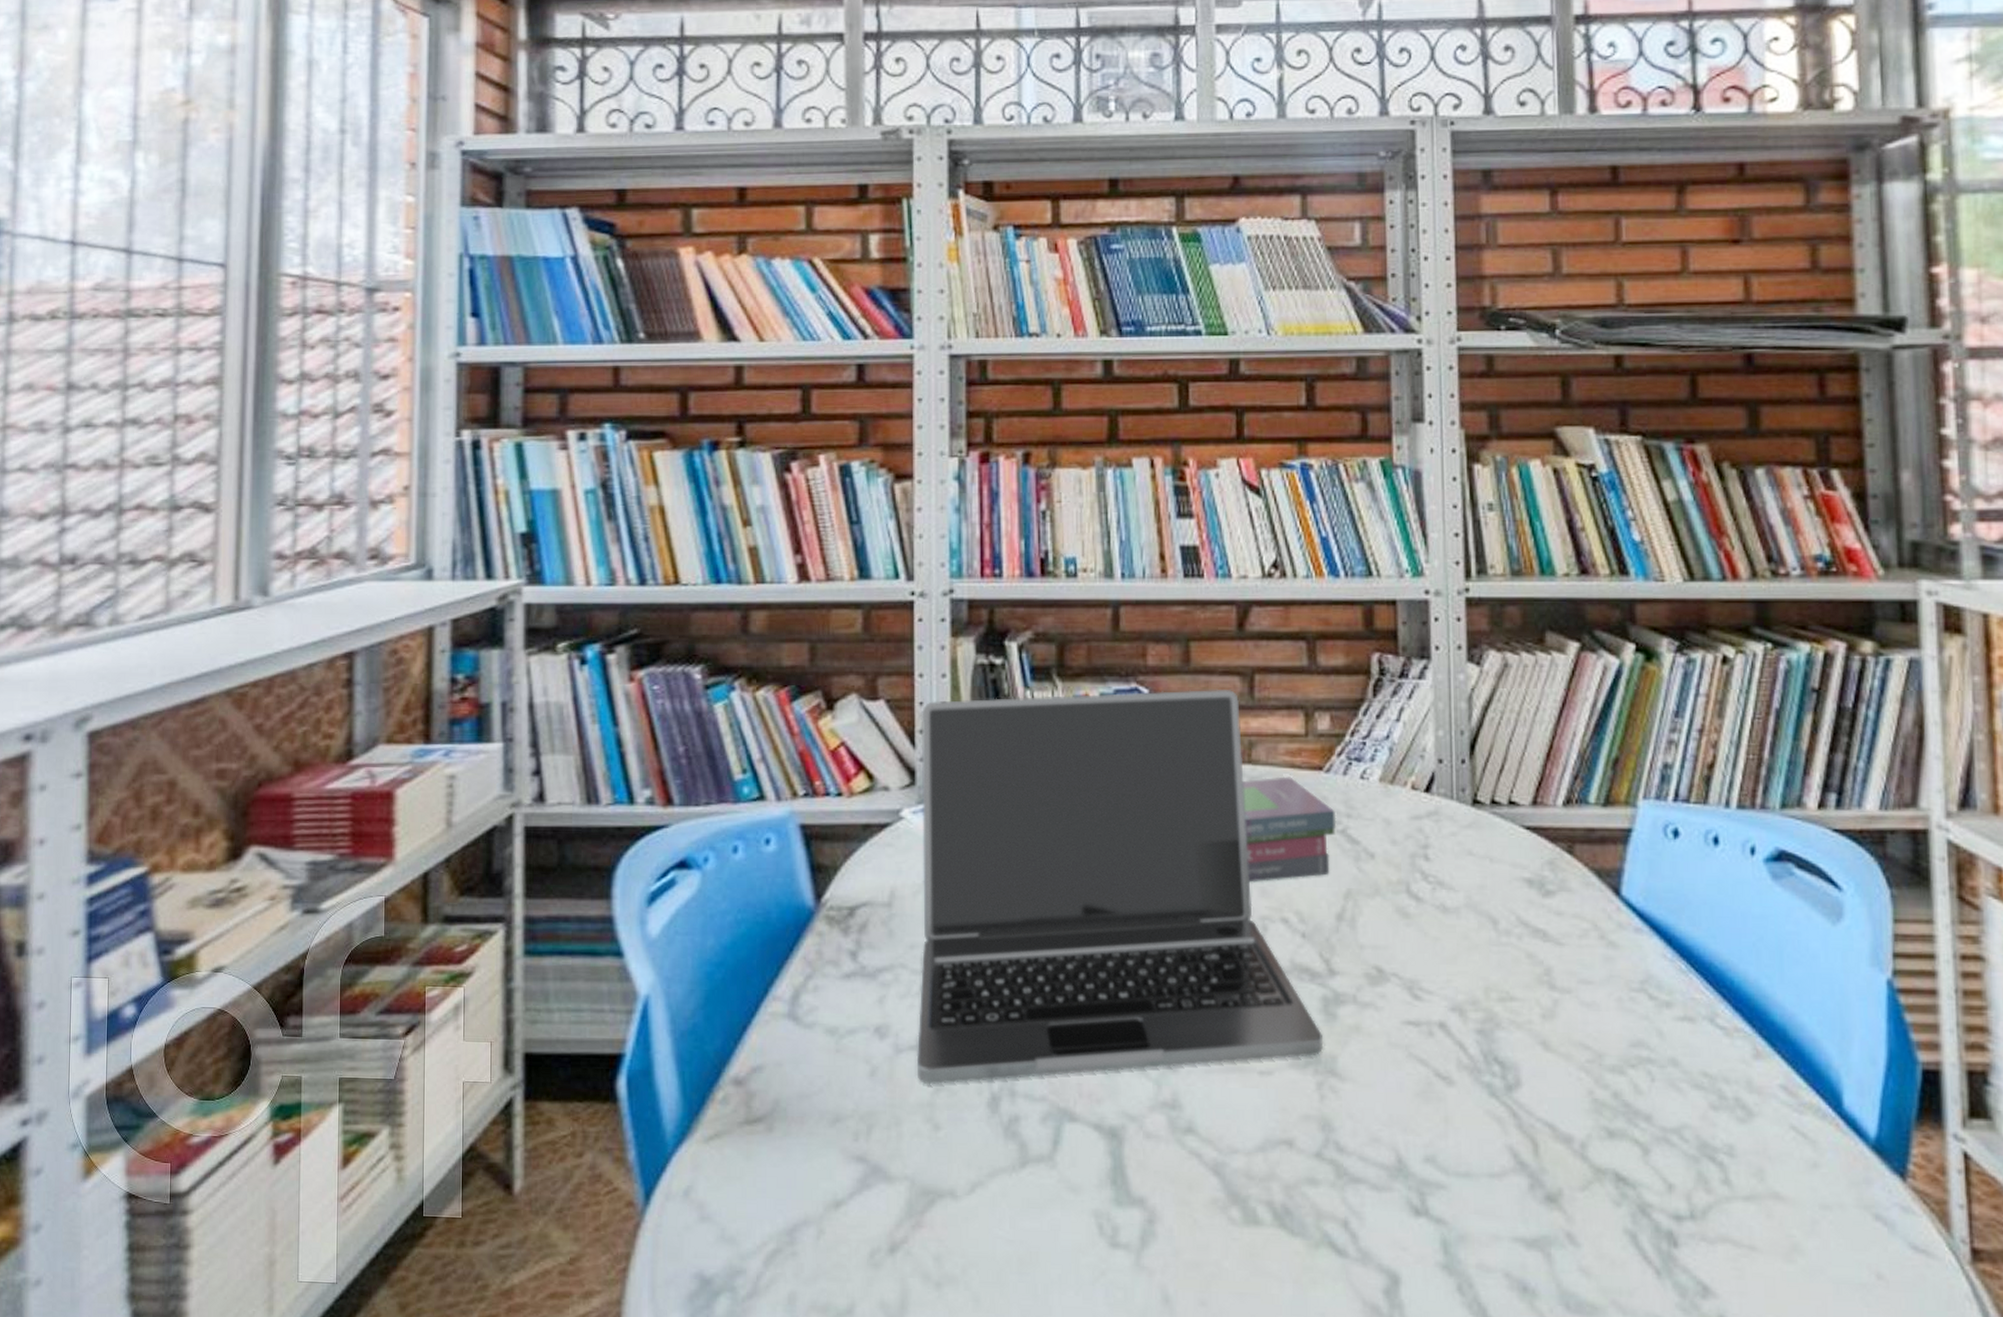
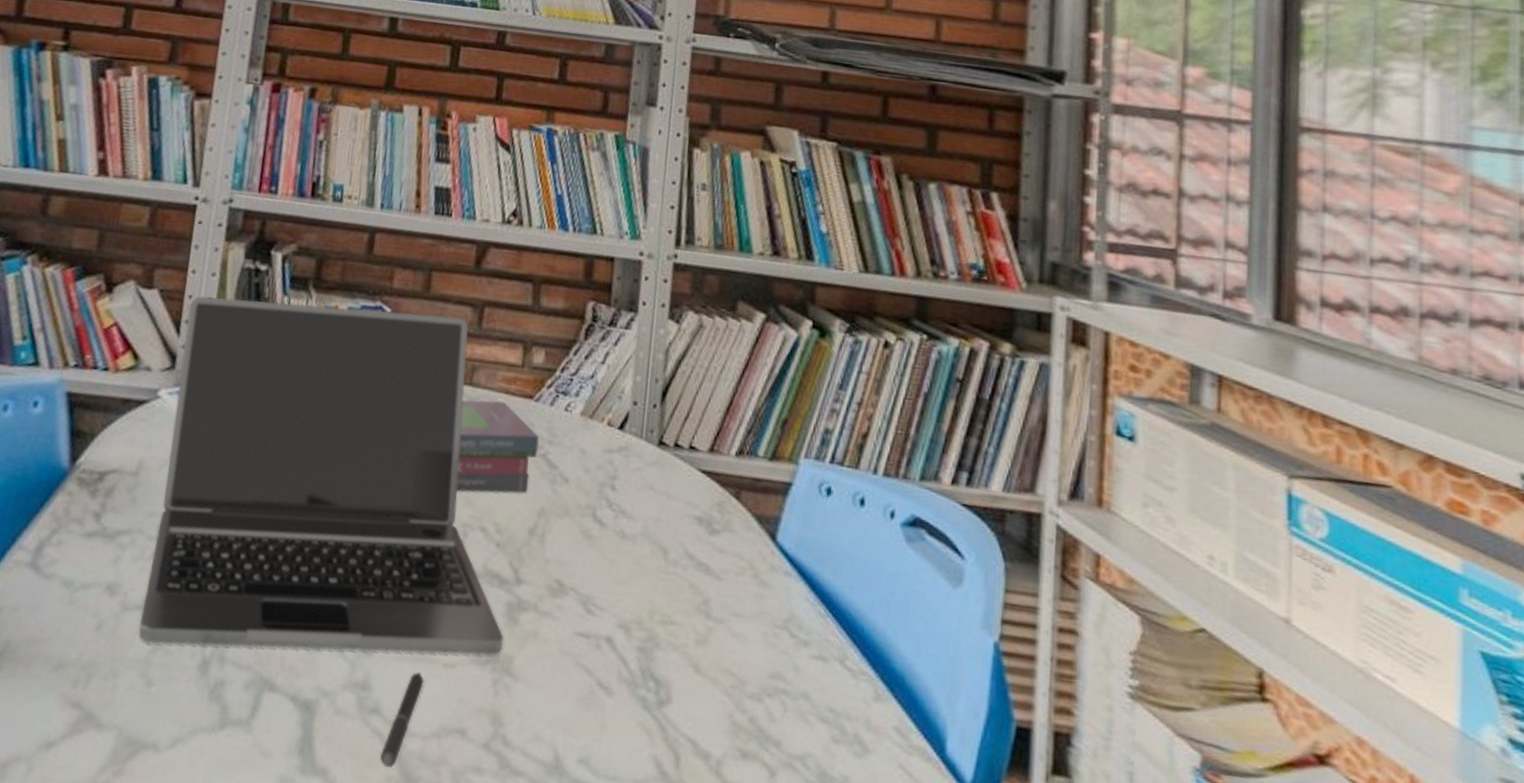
pen: none [1201,1082,1239,1190] -> present [379,671,424,768]

